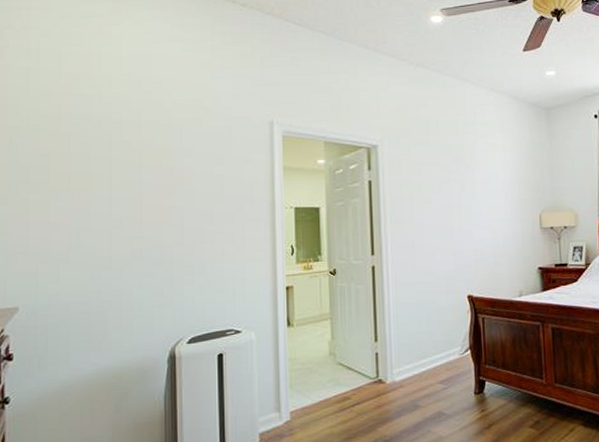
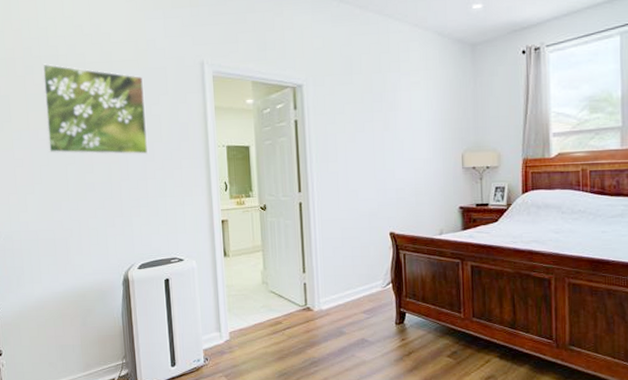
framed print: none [89,121,207,218] -> present [41,63,149,155]

